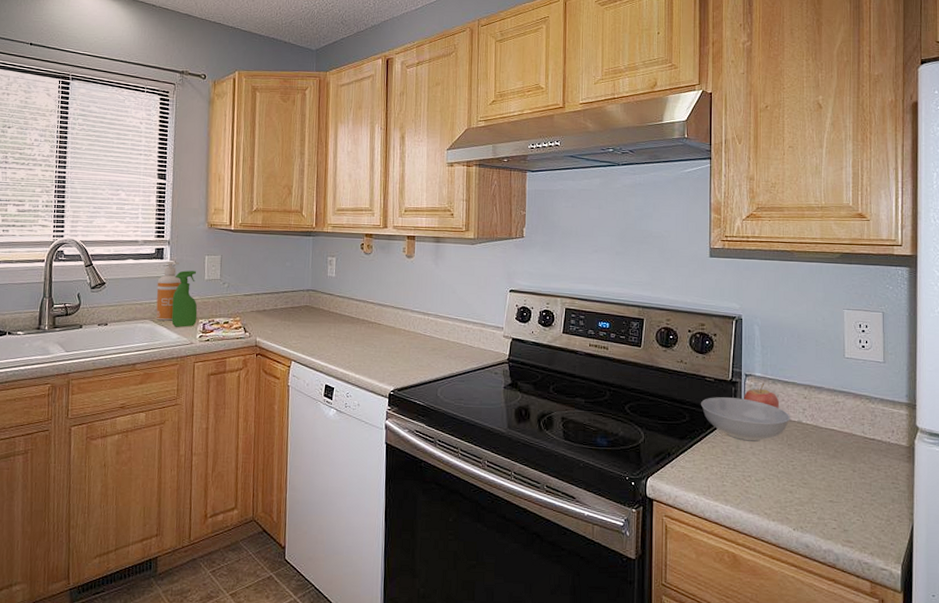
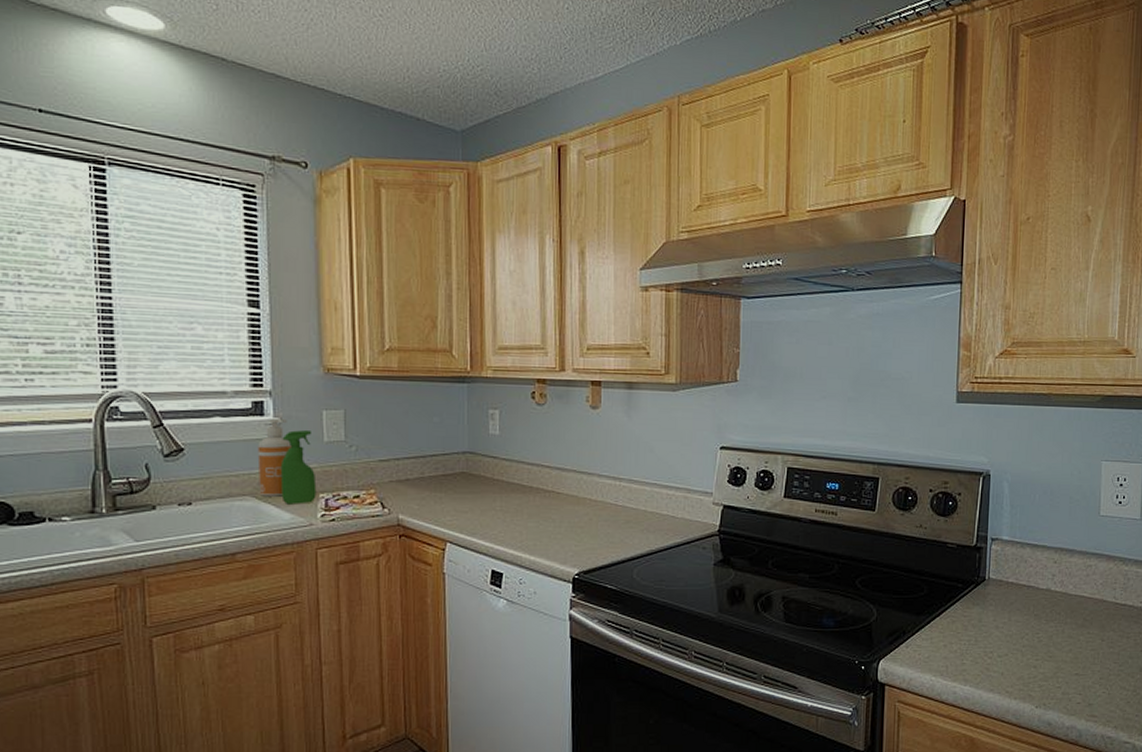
bowl: present [700,397,790,443] -> none [940,565,1038,615]
fruit: present [744,383,780,408] -> none [989,547,1028,575]

